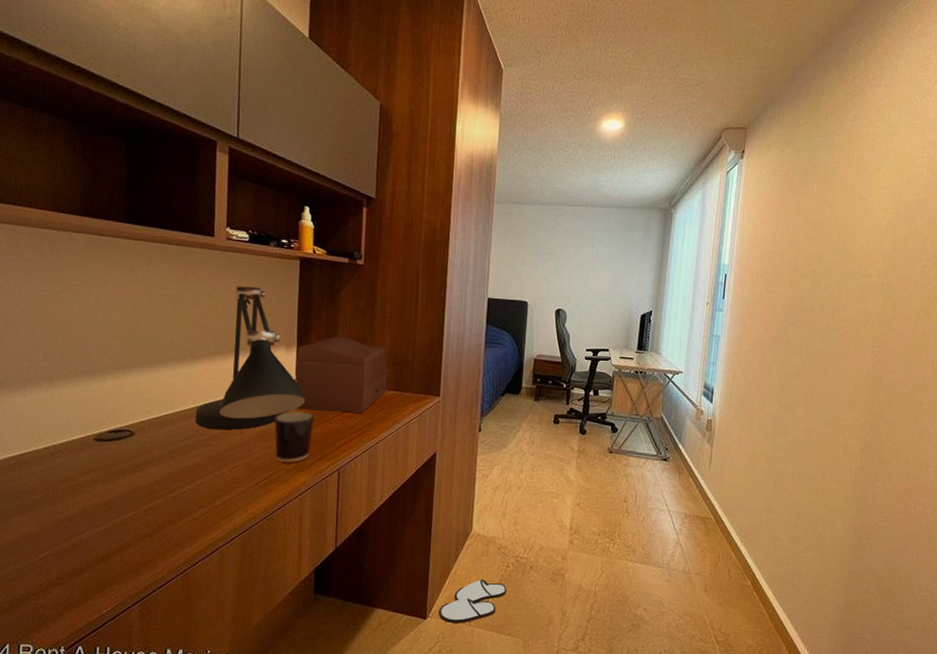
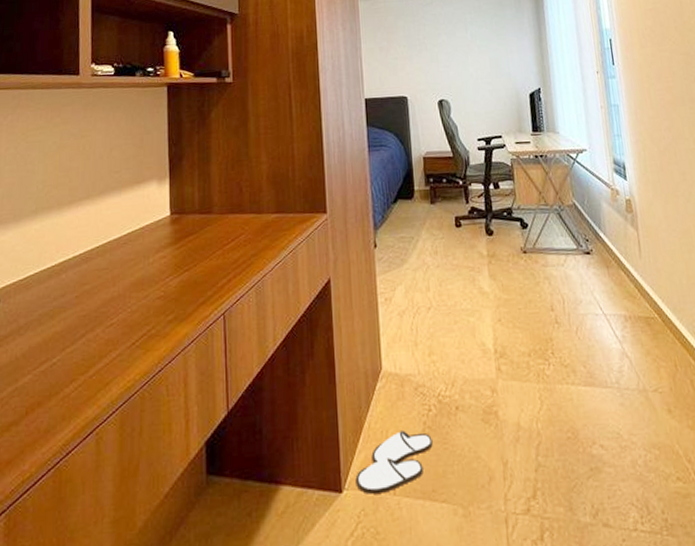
desk lamp: present [194,286,306,430] -> none [64,120,183,285]
mug: present [274,411,314,462] -> none [150,250,192,313]
sewing box: present [296,336,389,413] -> none [171,161,269,249]

